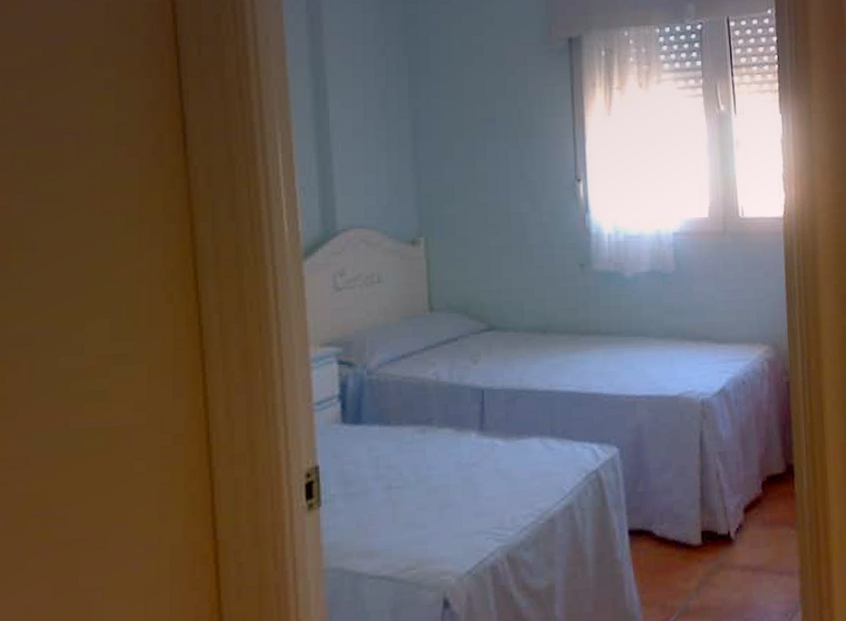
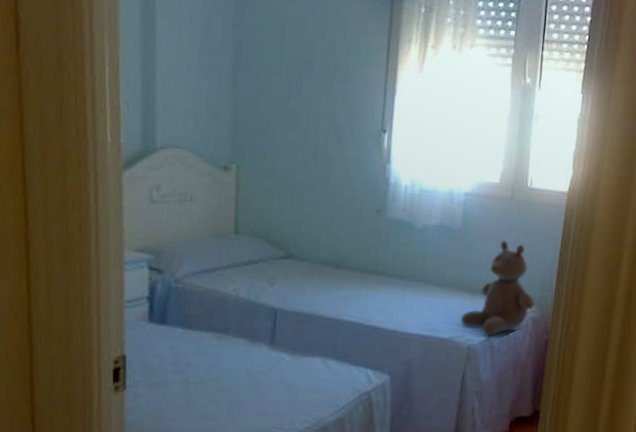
teddy bear: none [689,278,768,386] -> present [461,240,535,336]

